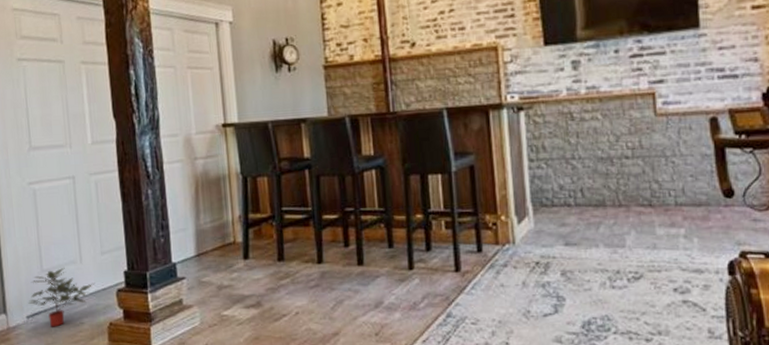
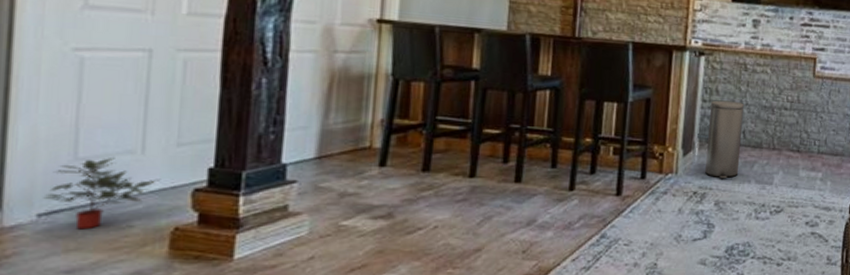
pedal bin: none [538,156,583,245] -> present [705,100,745,179]

